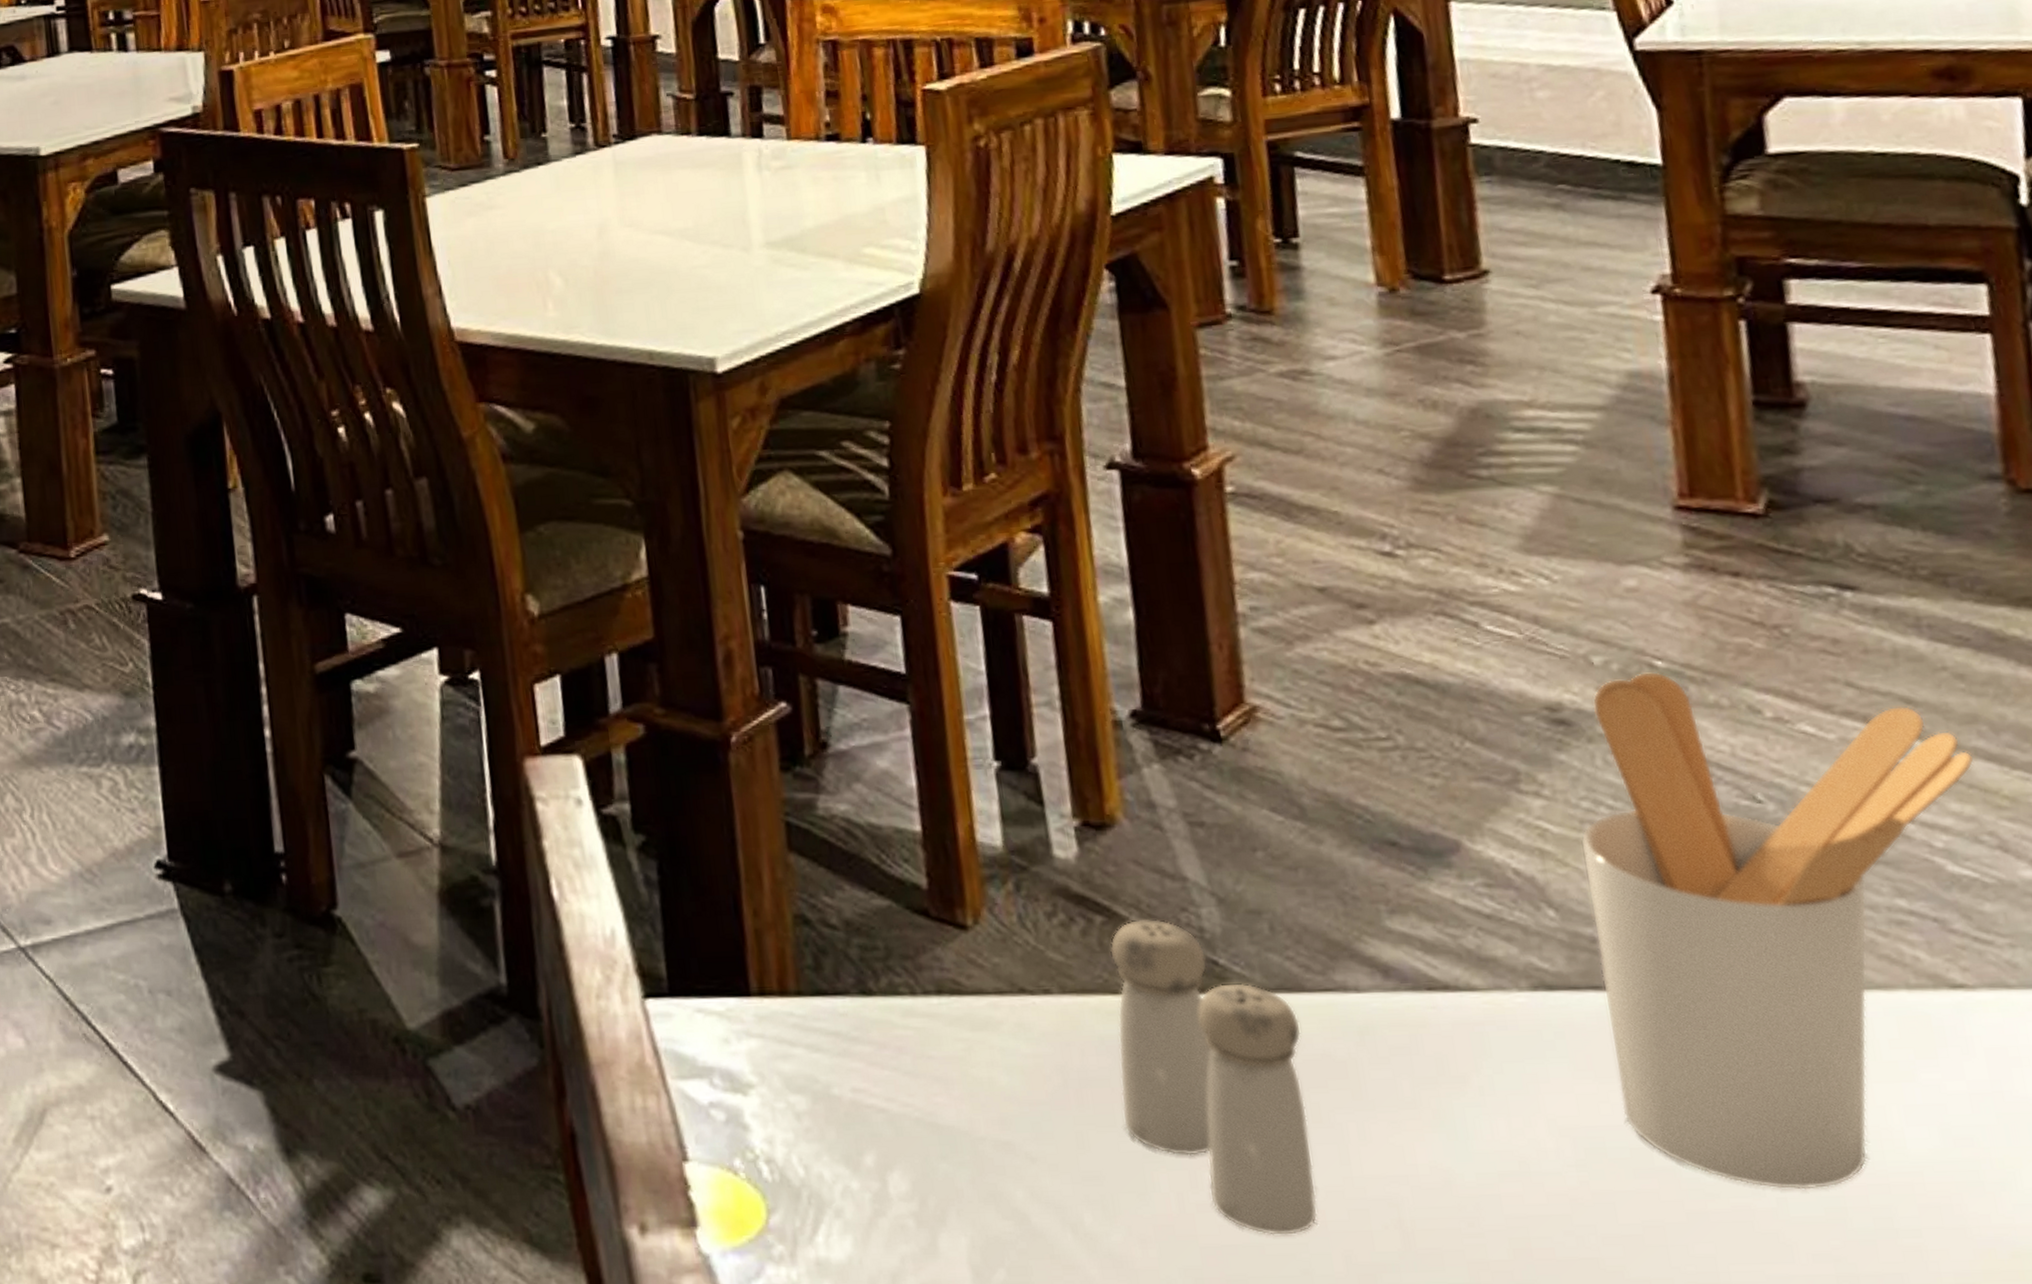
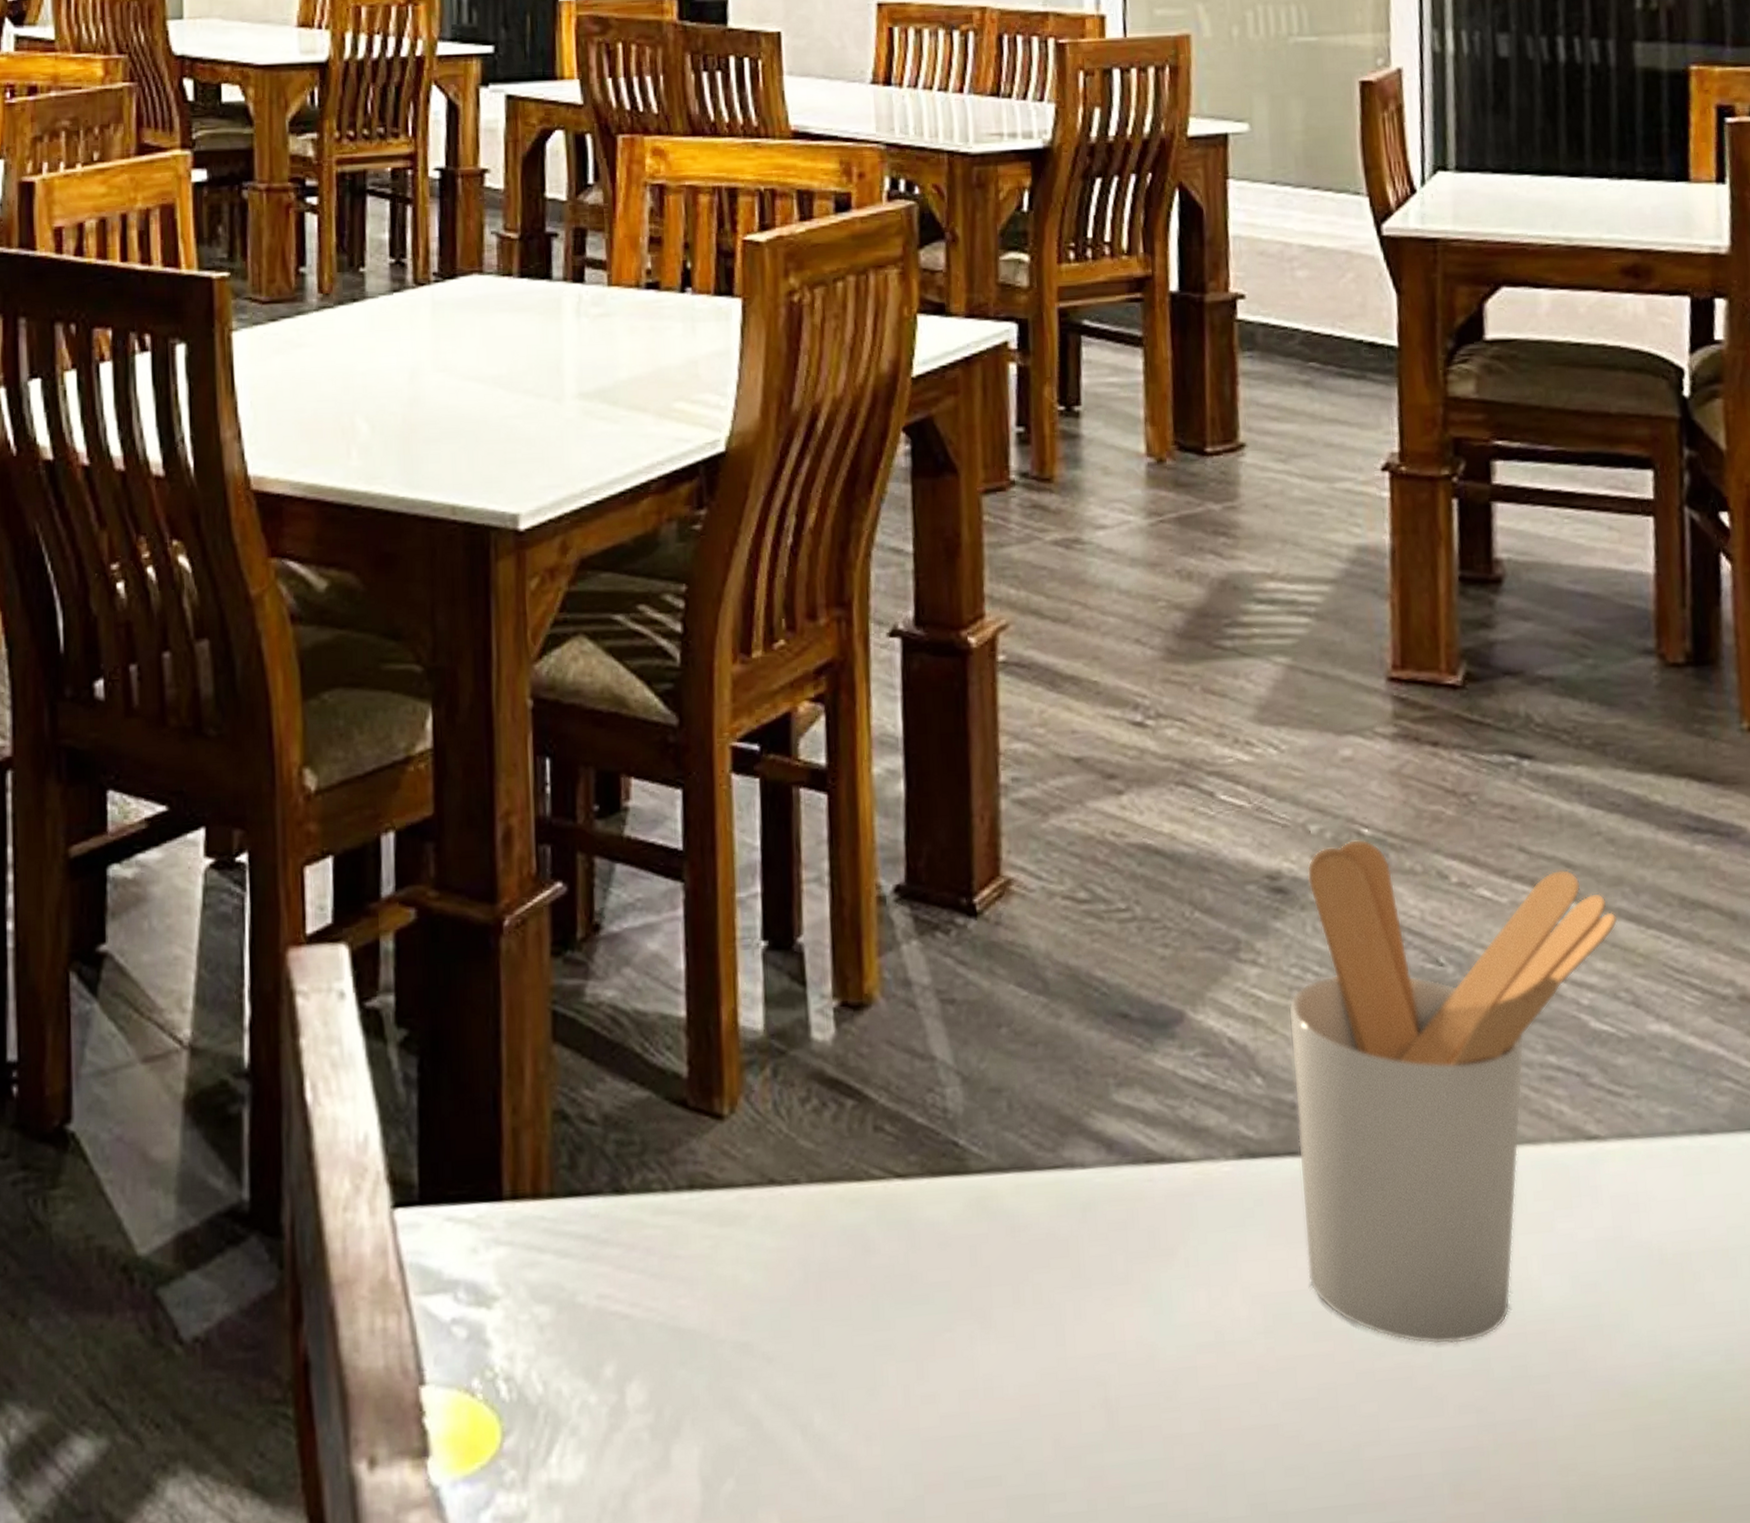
salt and pepper shaker: present [1109,918,1318,1237] -> none [858,1100,1033,1424]

